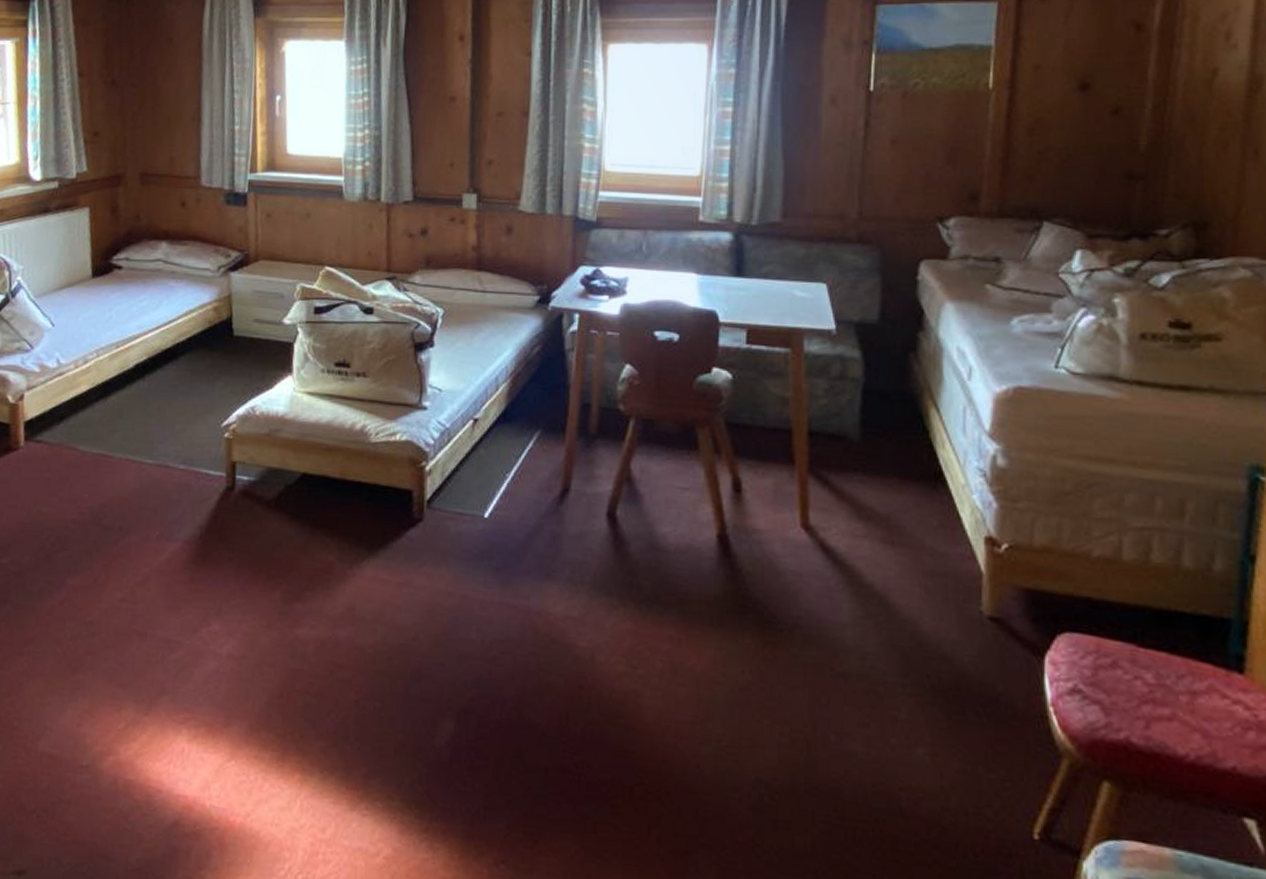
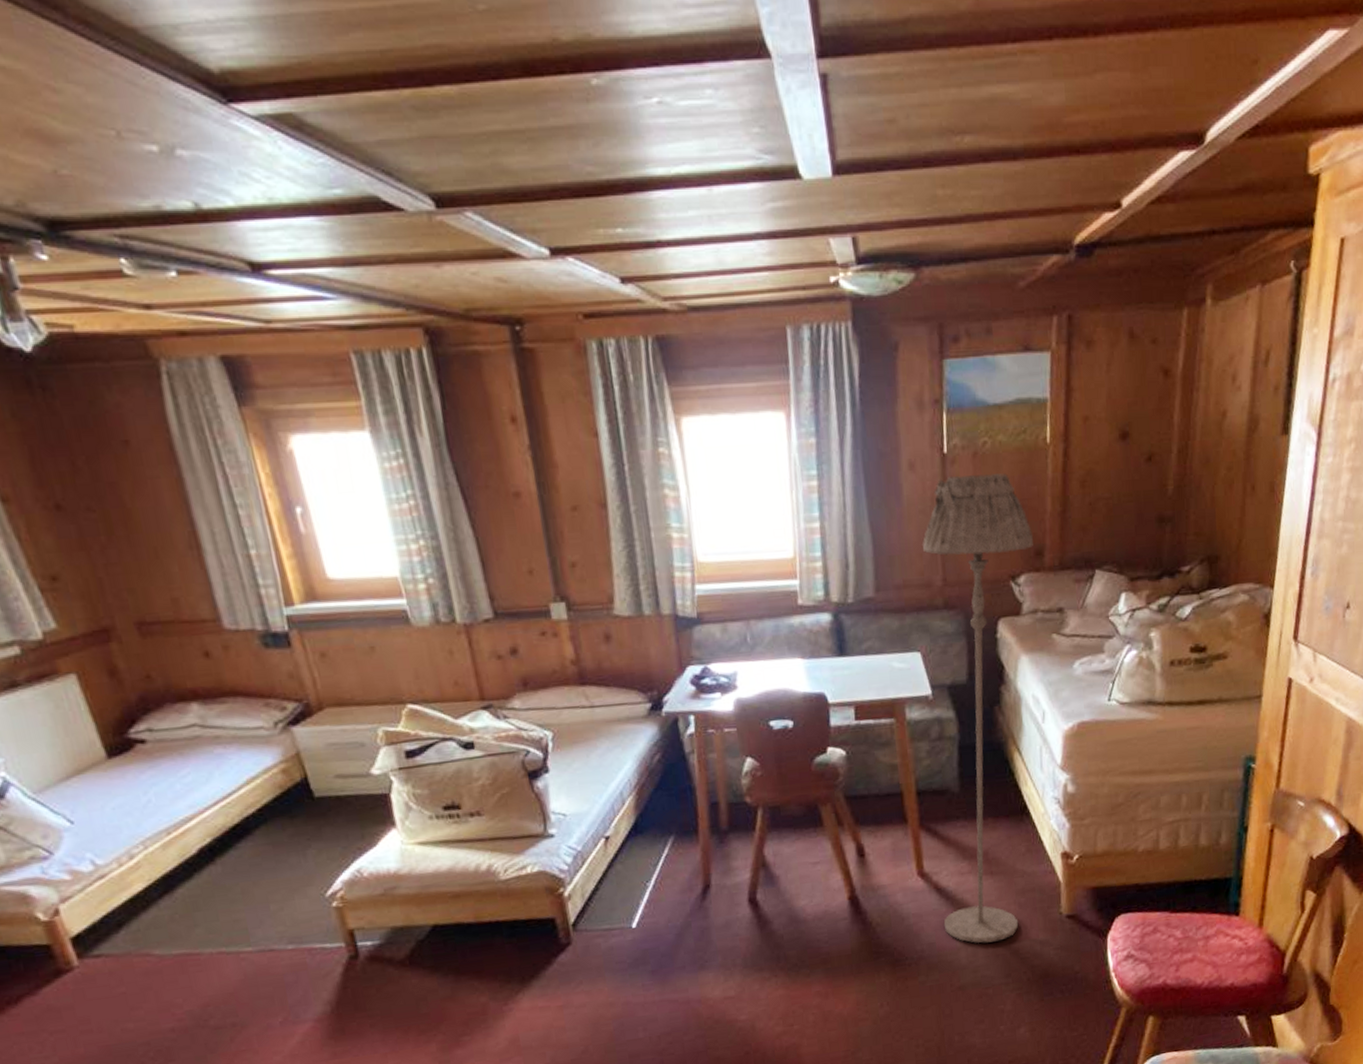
floor lamp: none [827,114,969,629] -> present [922,473,1034,944]

